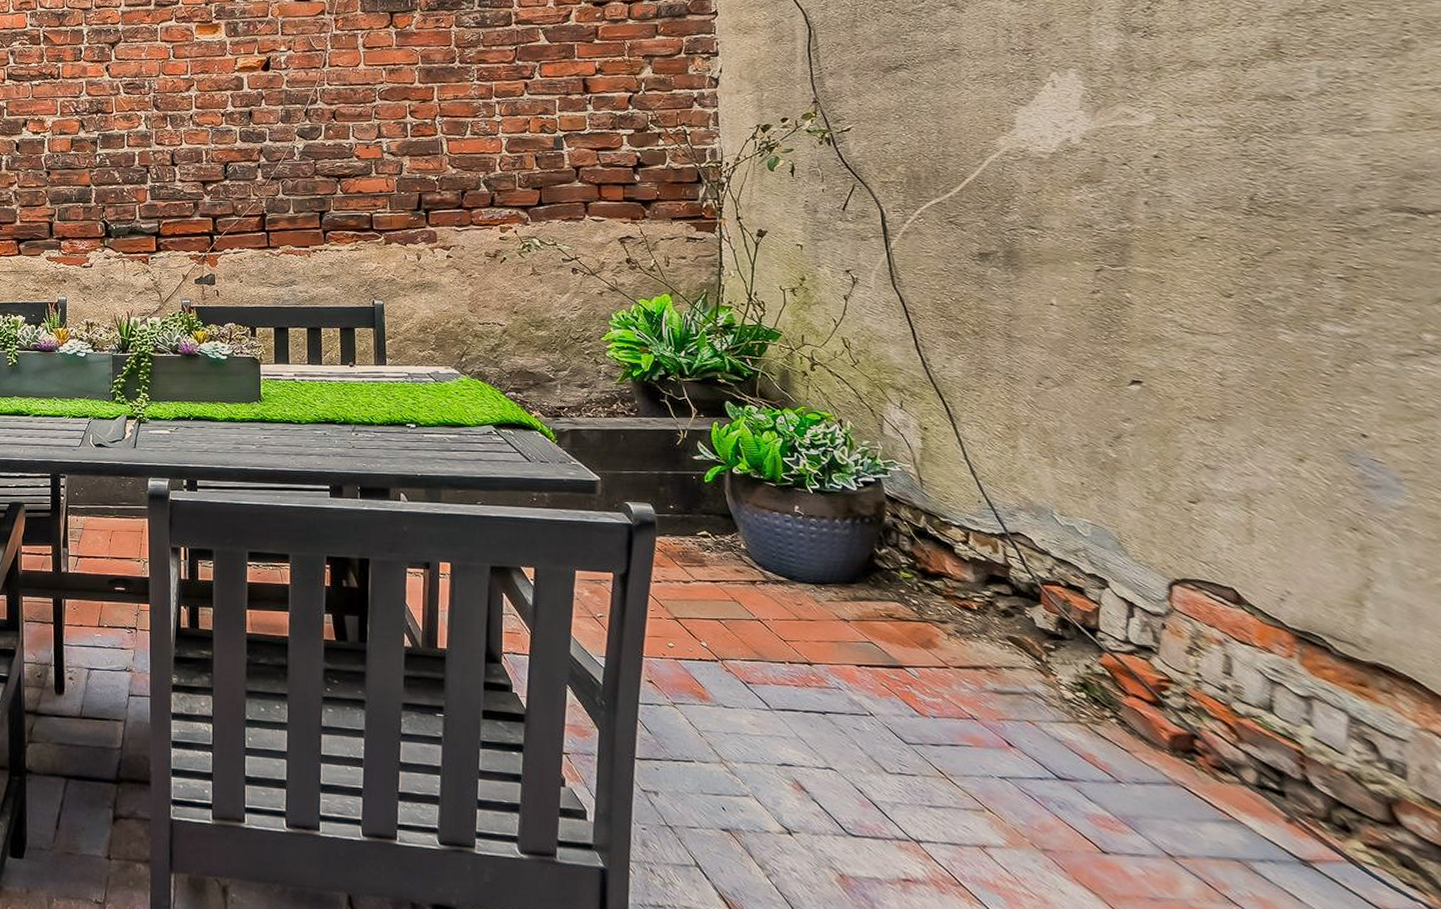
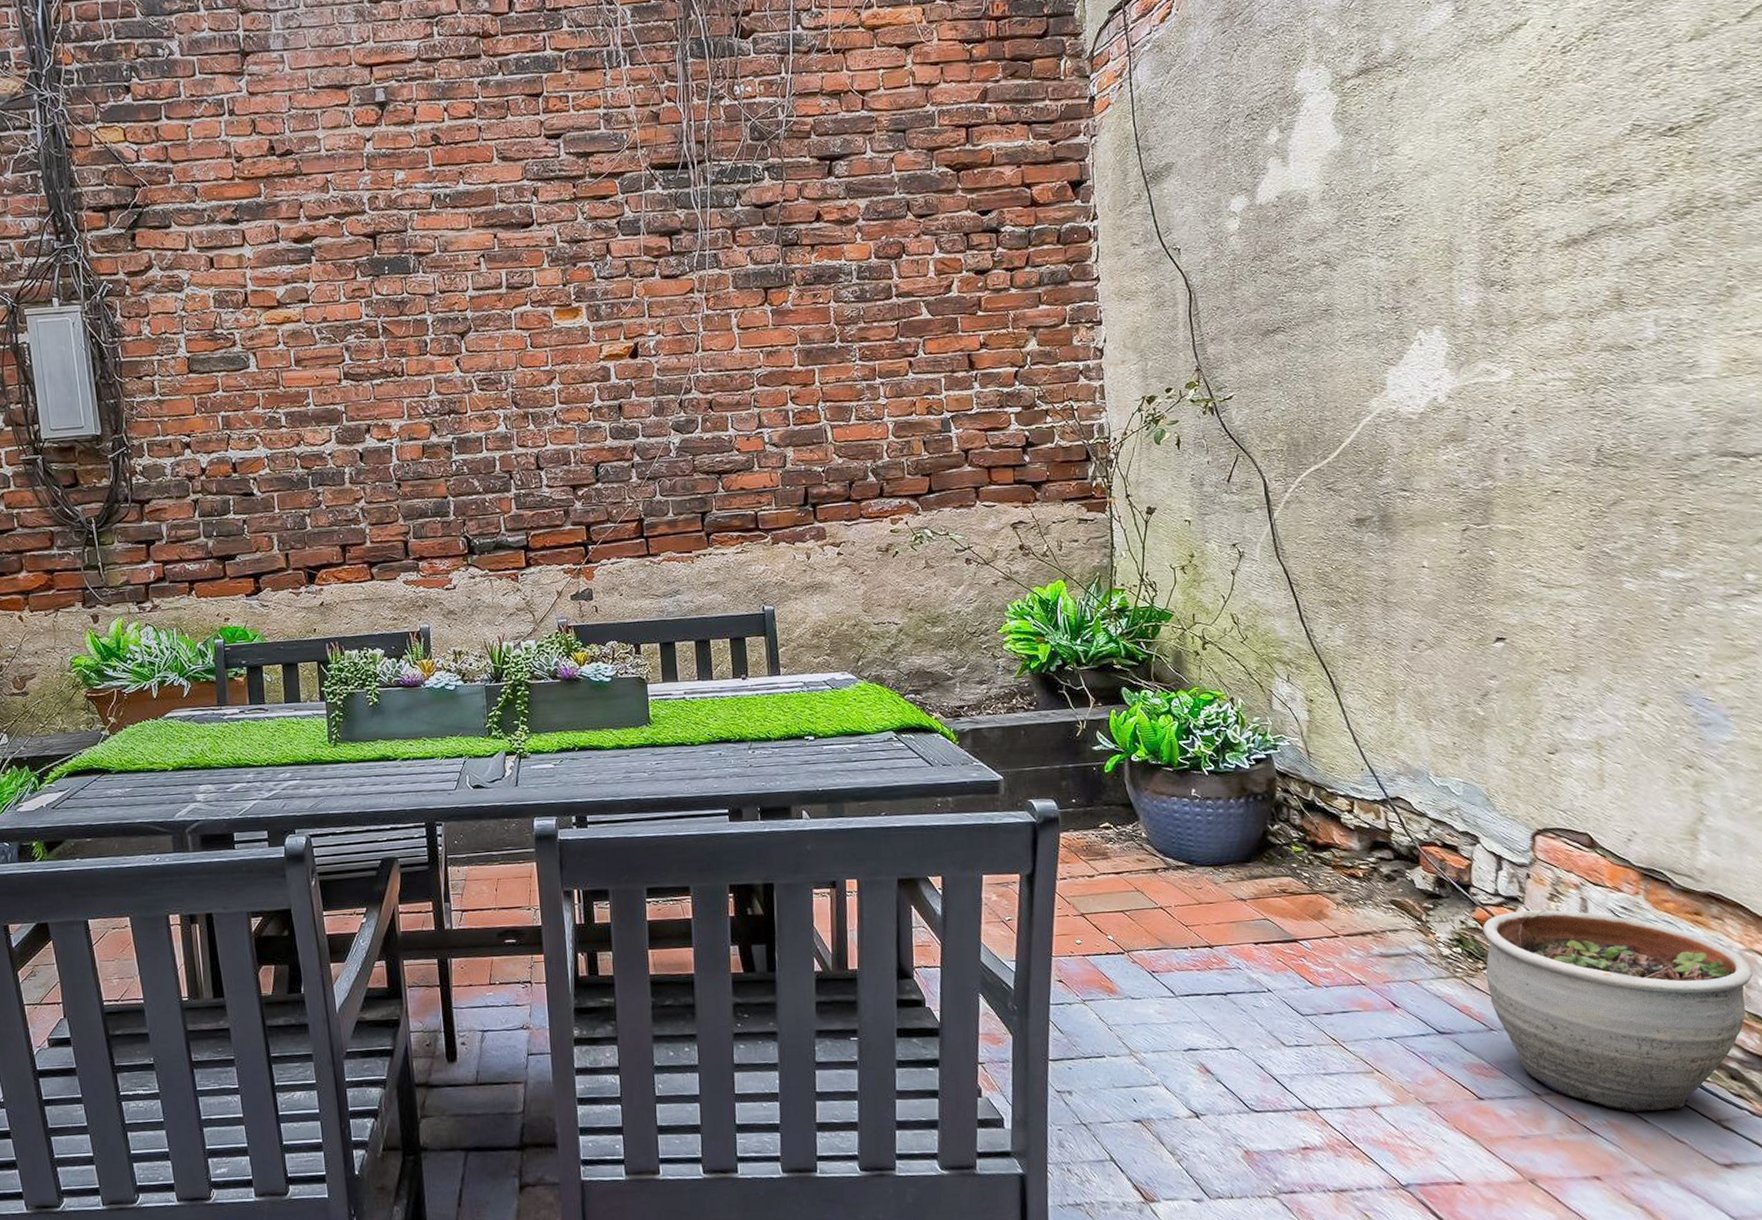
planter pot: none [1111,662,1430,892] -> present [1483,909,1753,1113]

